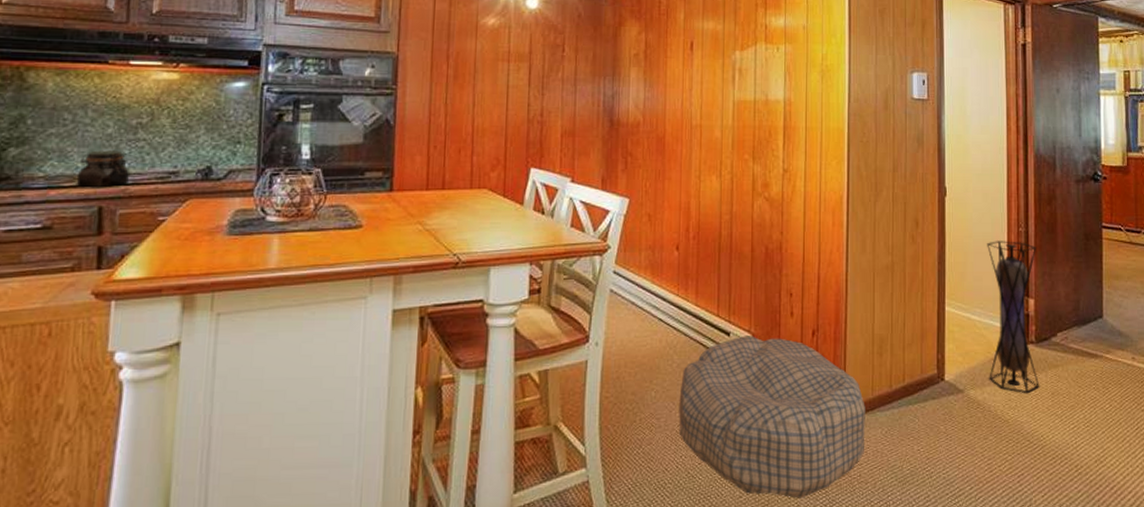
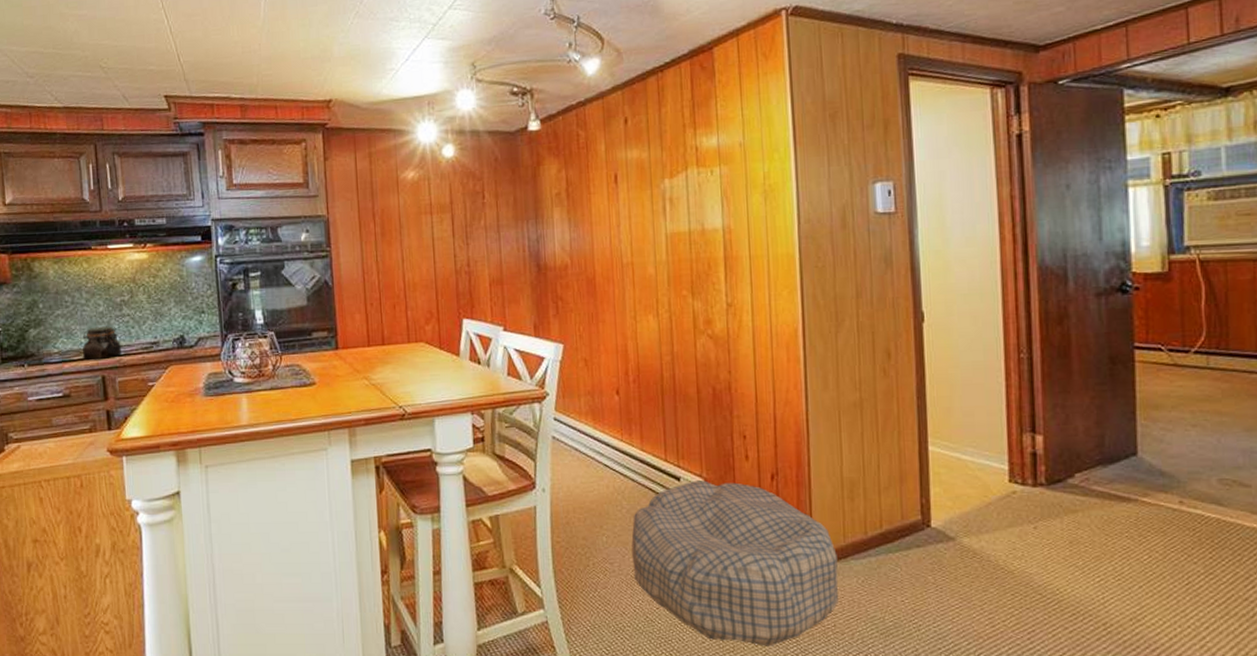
lantern: present [987,241,1040,393] -> none [978,369,1054,541]

